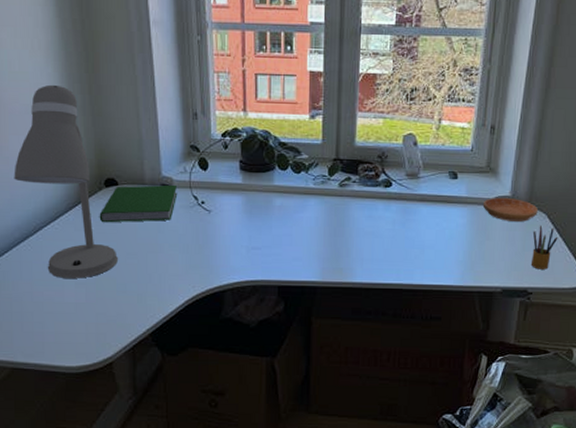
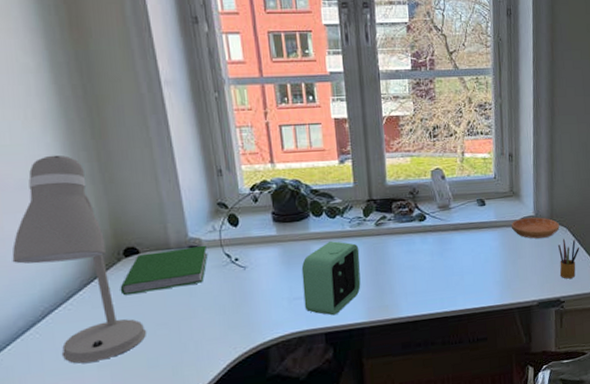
alarm clock: none [261,197,320,270] -> present [301,241,361,316]

